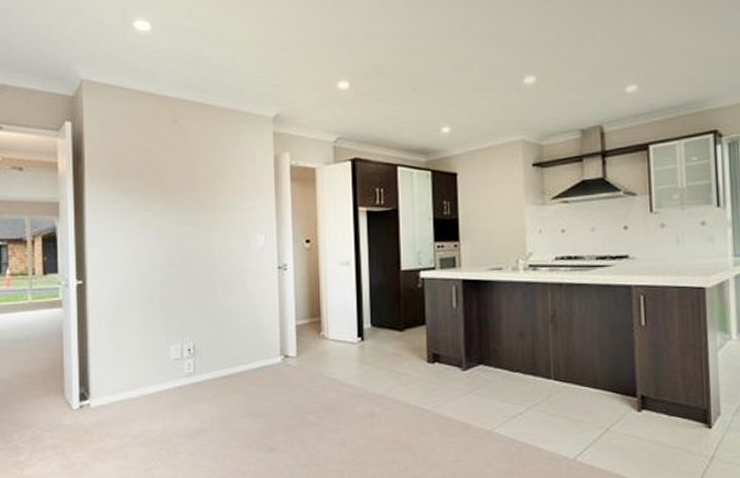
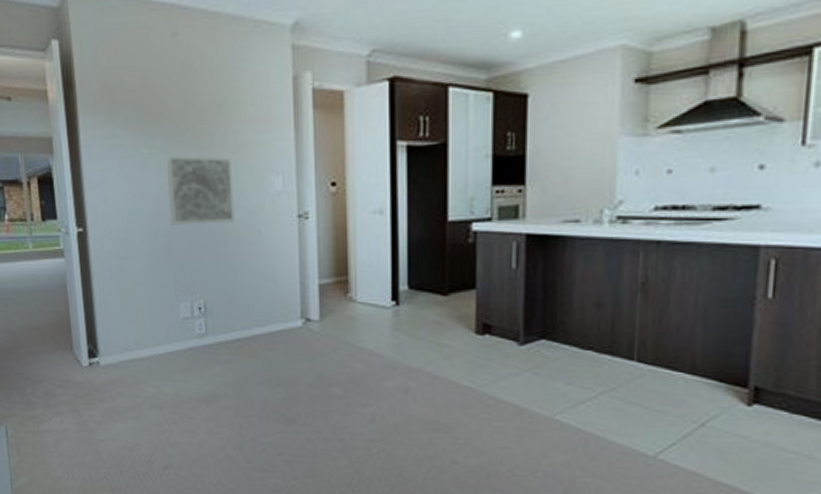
wall art: none [163,217,223,277] -> present [167,155,235,225]

